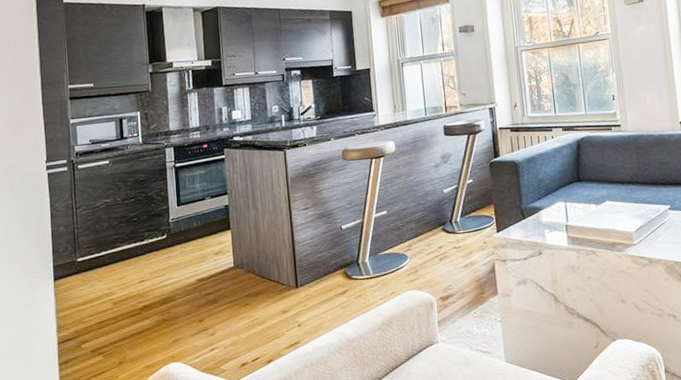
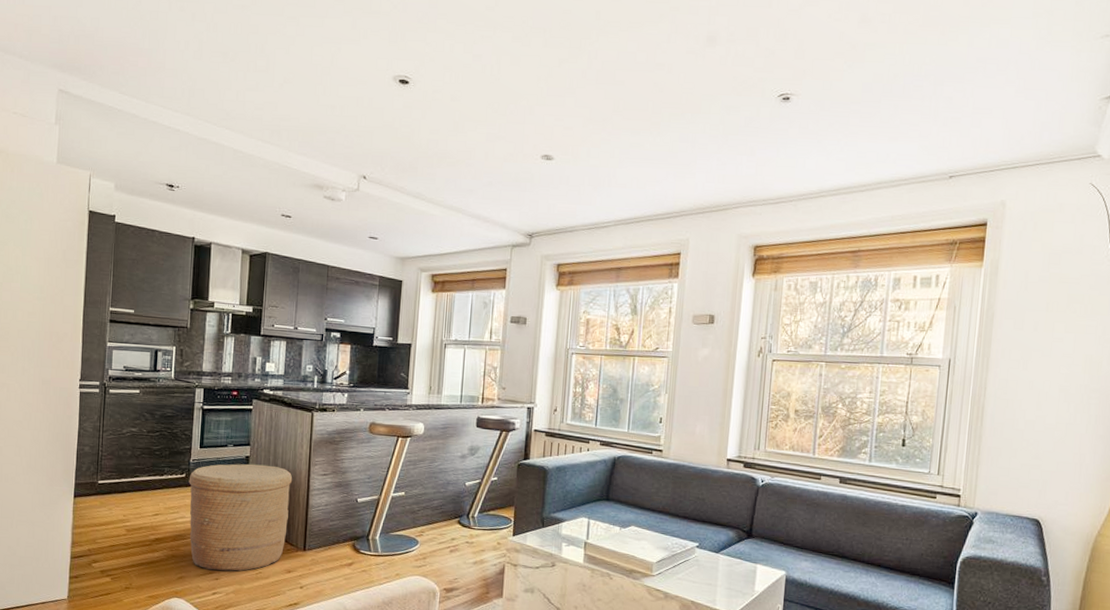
basket: none [170,210,277,327] -> present [189,463,293,572]

